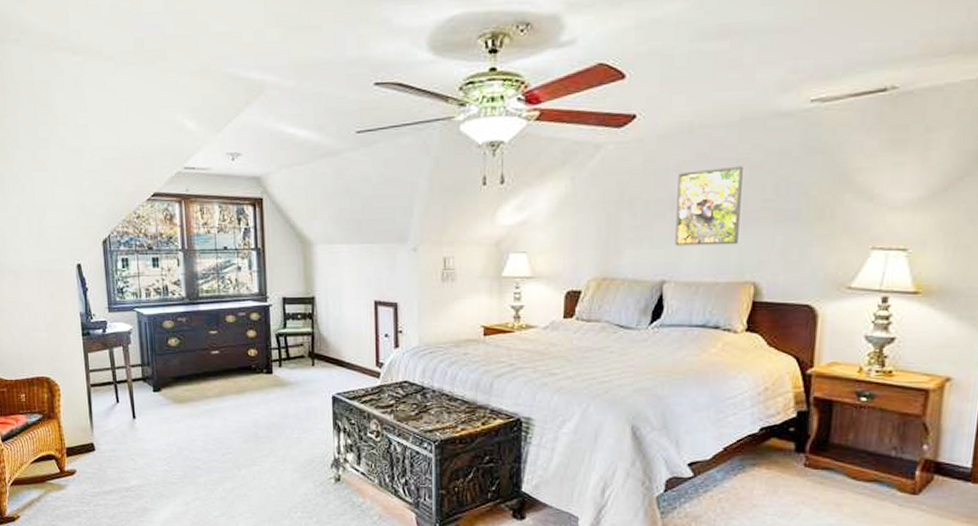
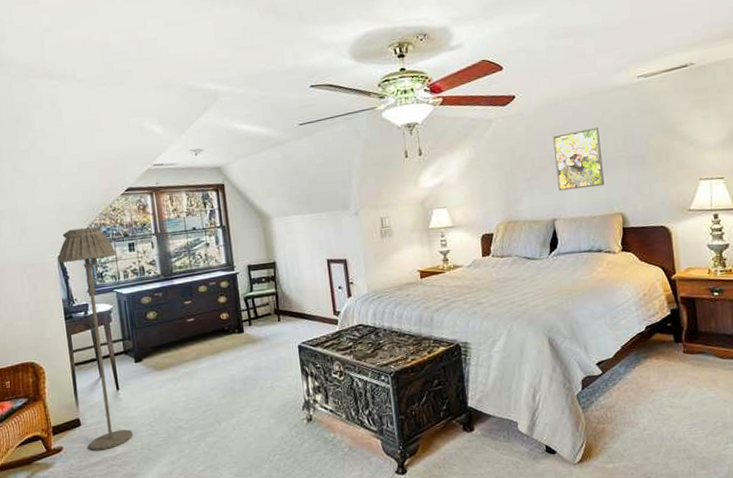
floor lamp: none [76,234,148,480] -> present [57,227,133,451]

